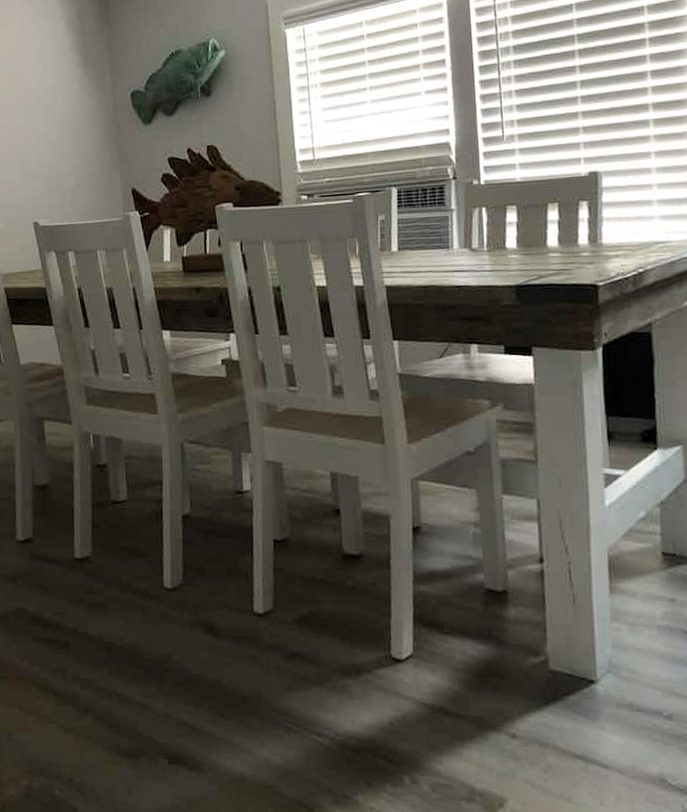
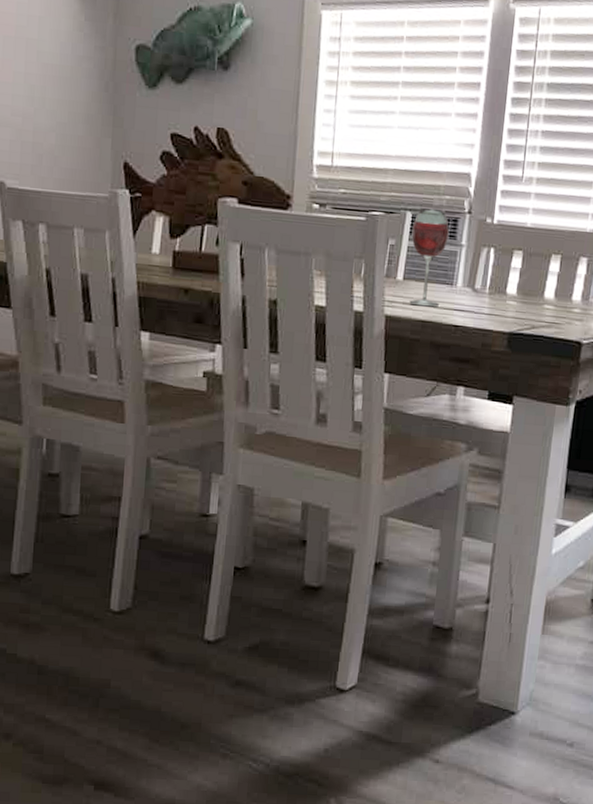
wineglass: none [399,179,438,273] -> present [409,207,449,307]

